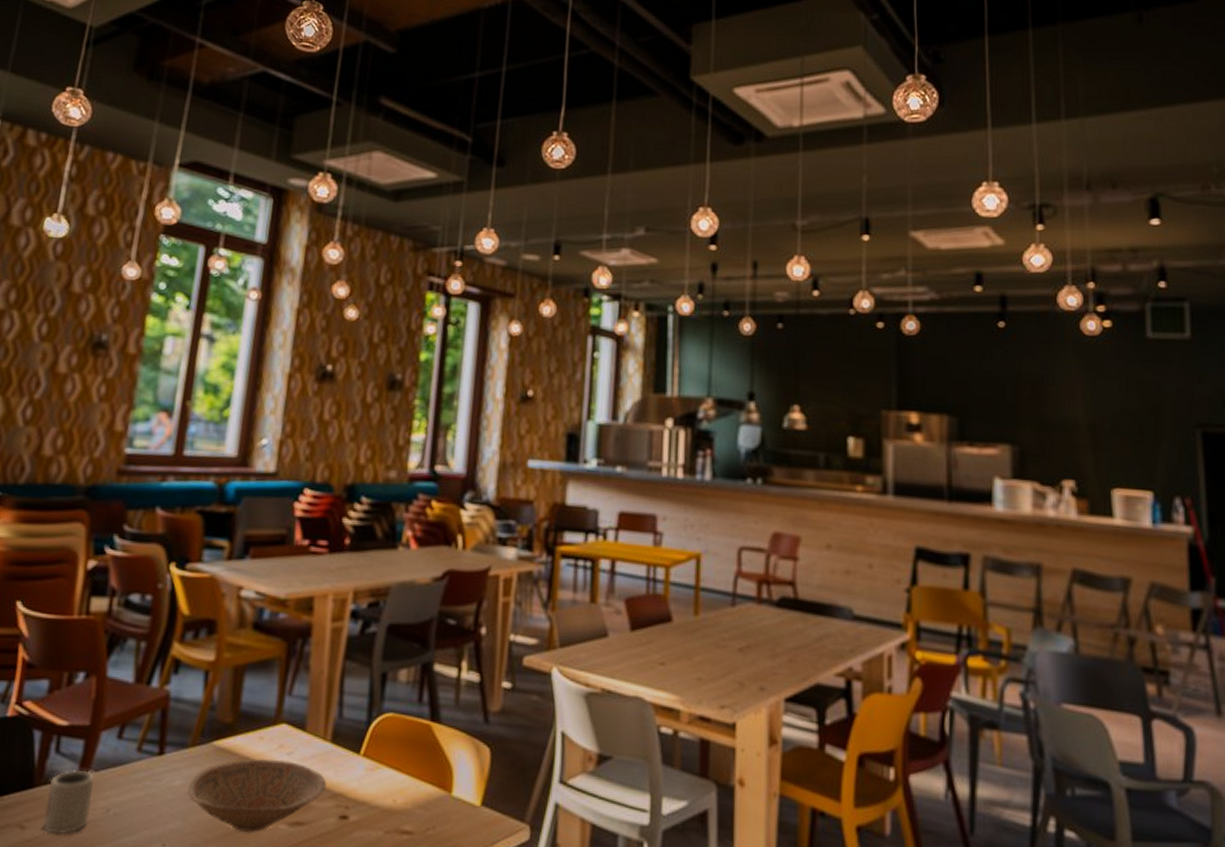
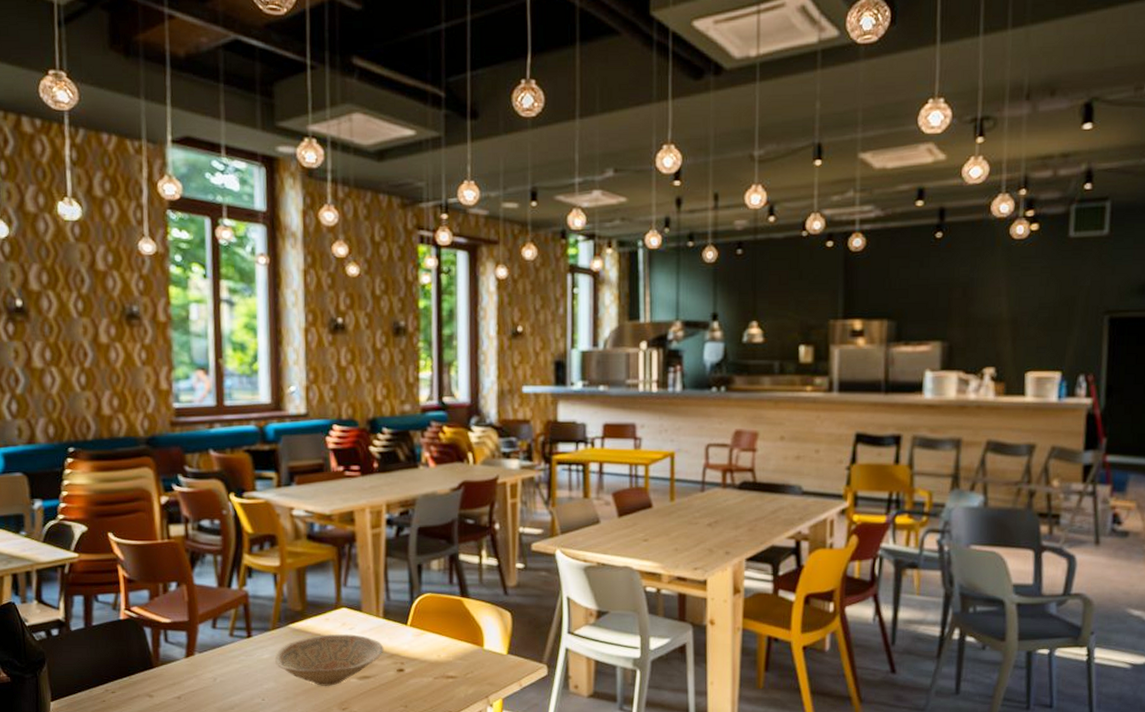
cup: present [43,770,94,835] -> none [165,652,201,699]

